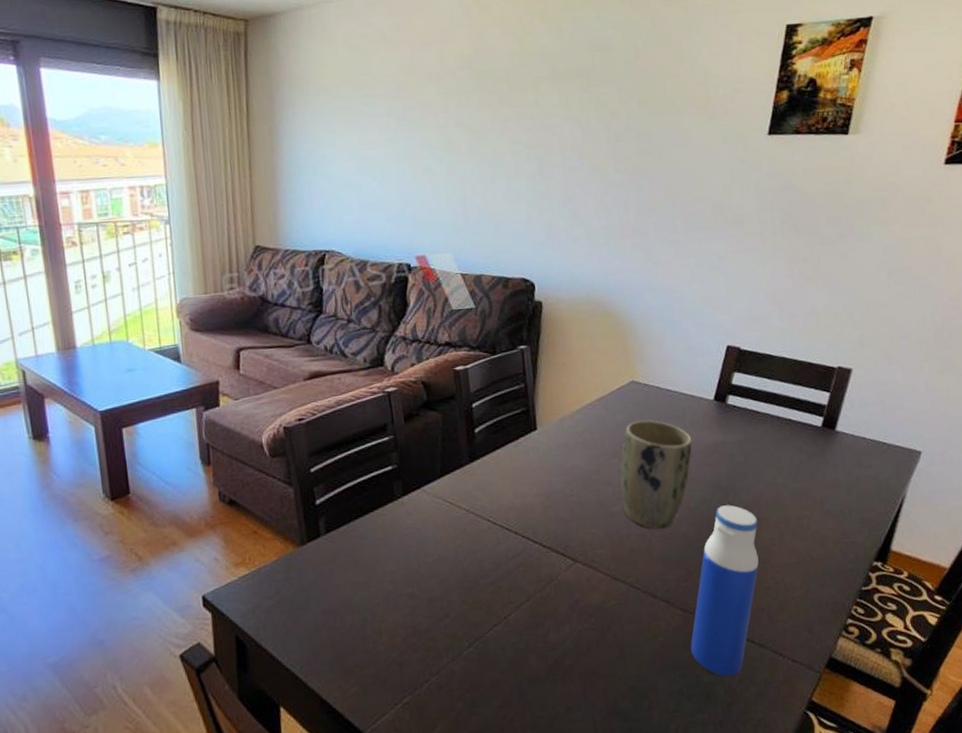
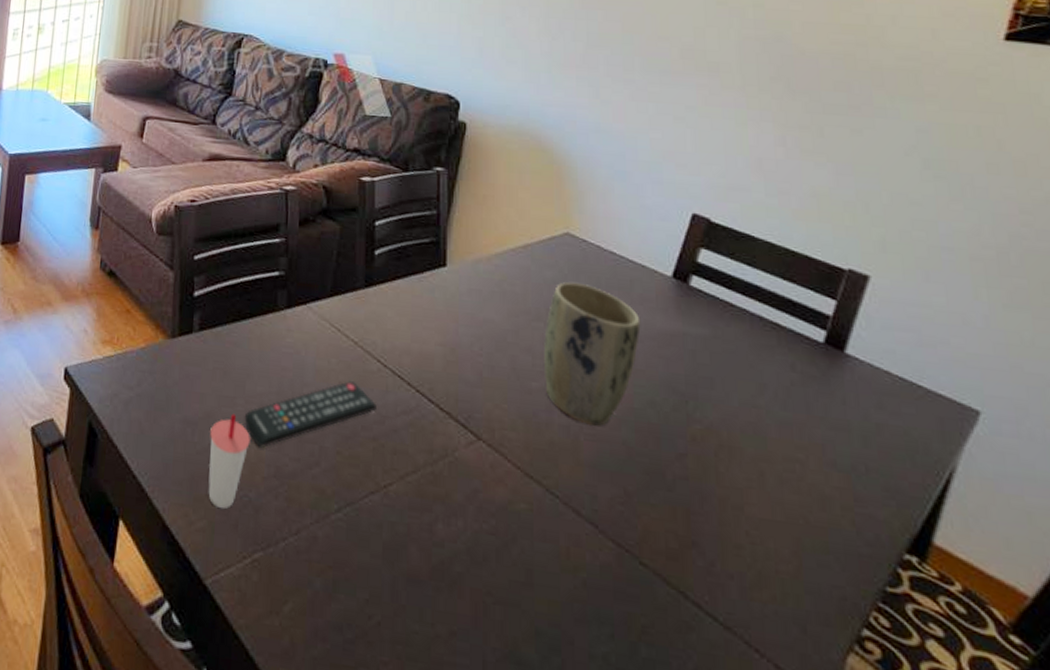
cup: none [350,594,388,673] -> present [208,413,252,509]
remote control: none [378,542,491,616] -> present [244,381,377,448]
water bottle: present [690,505,759,677] -> none [623,415,728,660]

